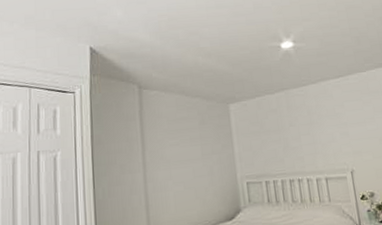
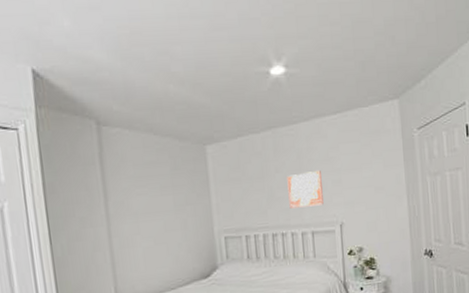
wall art: none [300,125,334,157] -> present [287,171,324,209]

